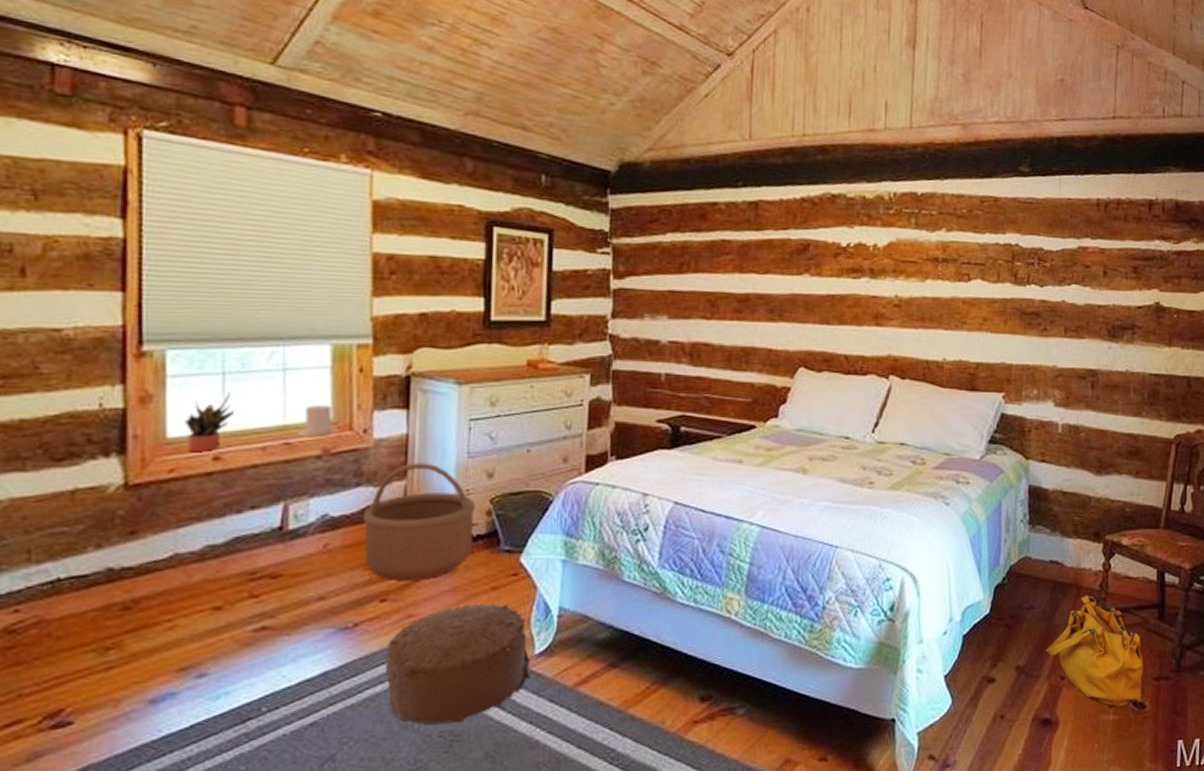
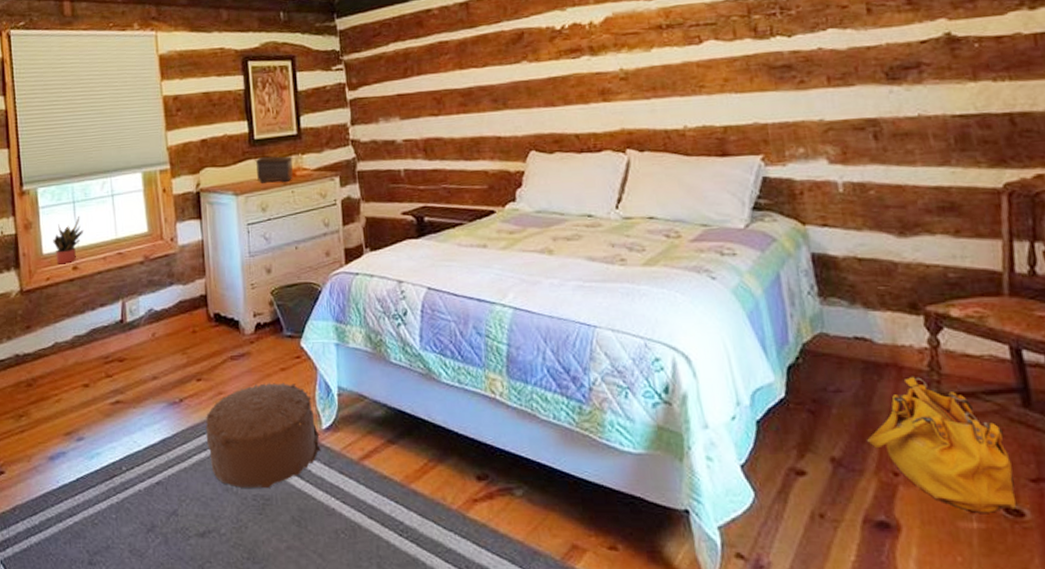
candle: present [297,404,340,438] -> none [125,220,154,248]
basket: present [363,463,476,581] -> none [177,263,261,363]
jewelry box: none [487,342,537,376] -> present [255,156,293,183]

